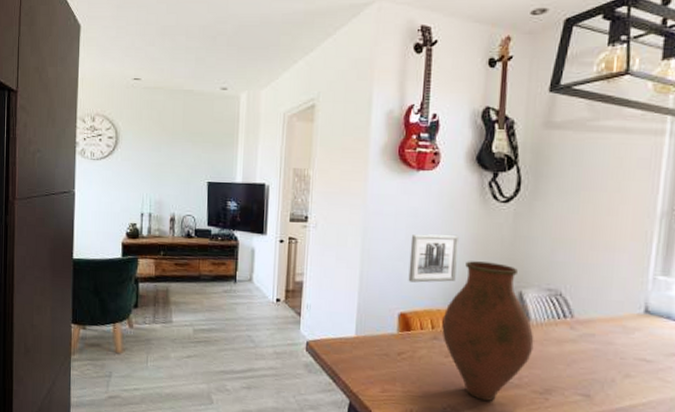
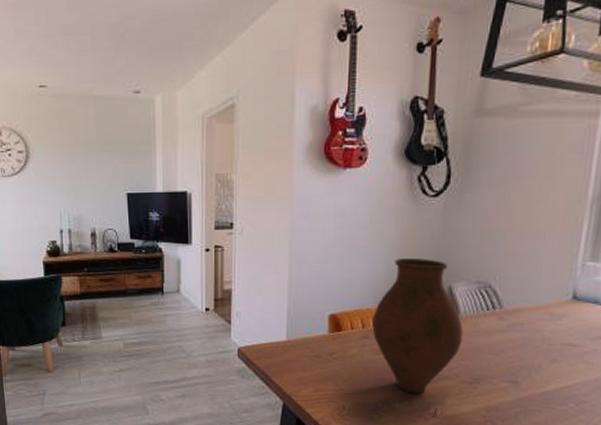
wall art: present [408,234,458,283] -> none [337,232,387,283]

